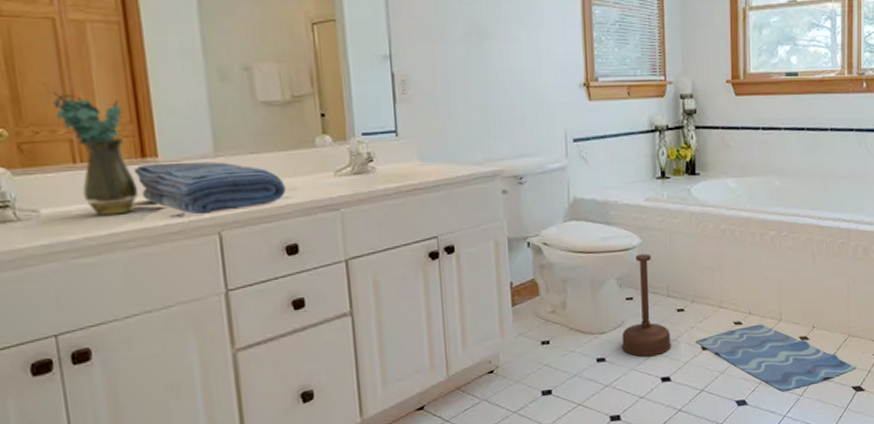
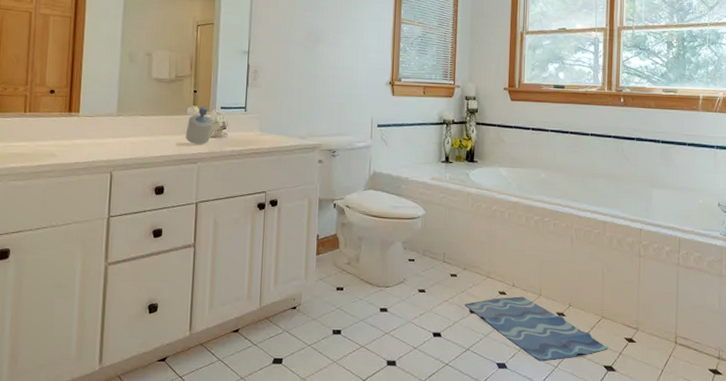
vase: present [52,92,138,216] -> none [19,62,62,152]
towel: present [134,162,286,215] -> none [62,117,161,158]
soap dispenser: none [317,133,354,186] -> present [185,106,213,145]
plunger: present [622,254,672,357] -> none [402,223,444,313]

